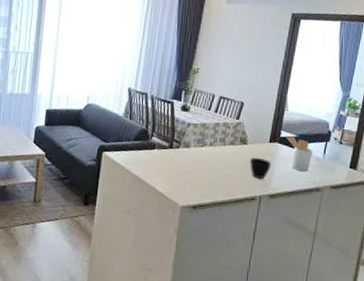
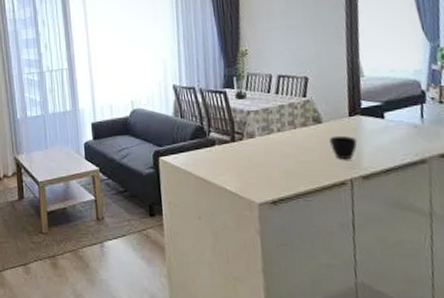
utensil holder: present [286,135,314,172] -> none [369,104,408,144]

